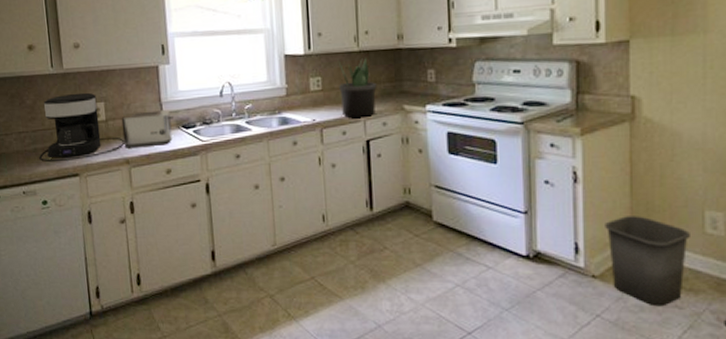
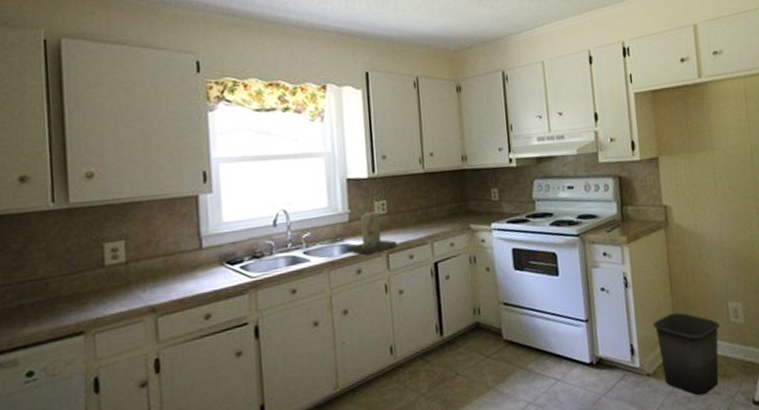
coffee maker: present [39,92,125,162] -> none [25,230,151,321]
toaster: present [121,110,175,148] -> none [147,245,217,294]
paper towel roll: none [284,87,331,129] -> present [347,211,397,255]
planter: present [337,58,377,119] -> none [403,180,443,242]

